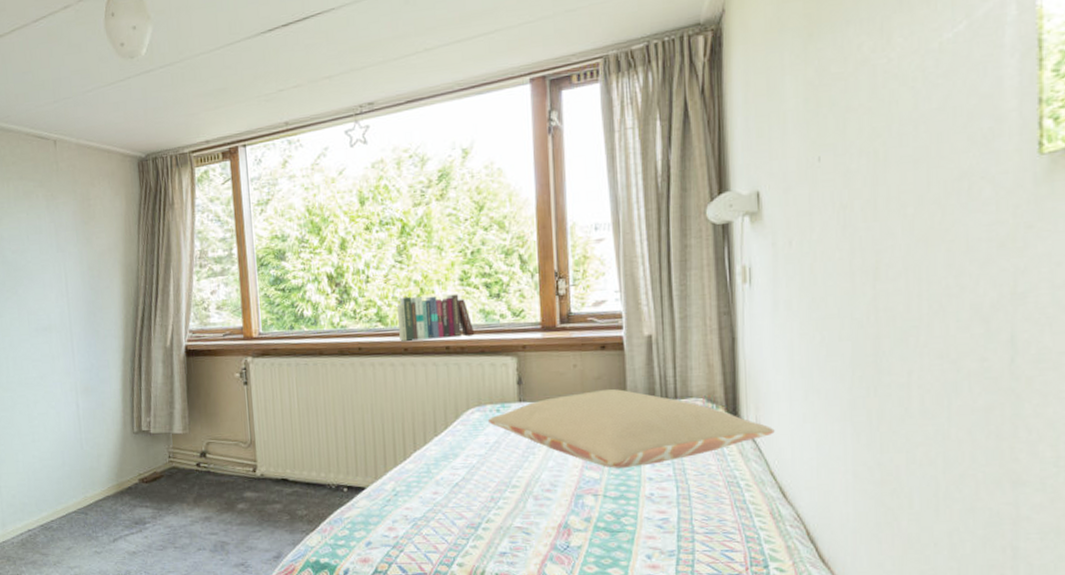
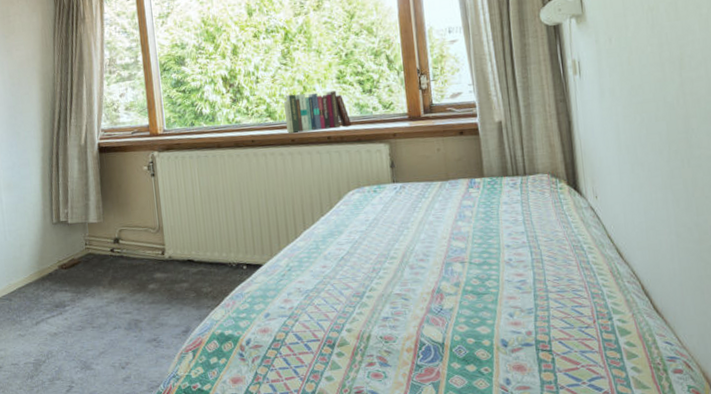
pillow: present [487,389,775,468] -> none [366,169,609,238]

